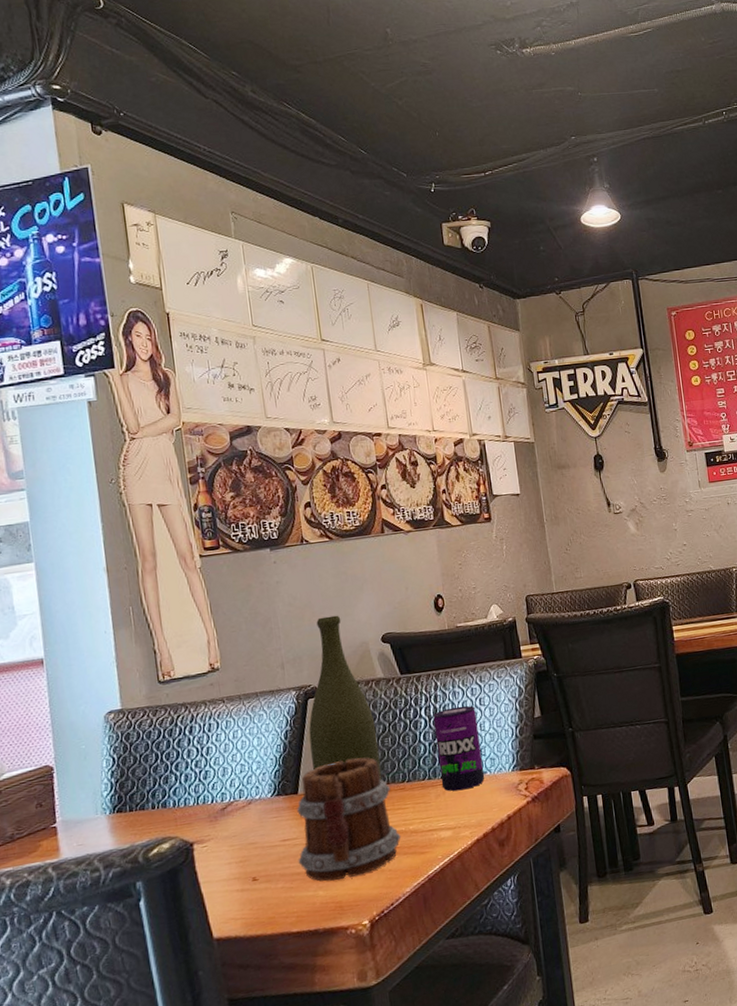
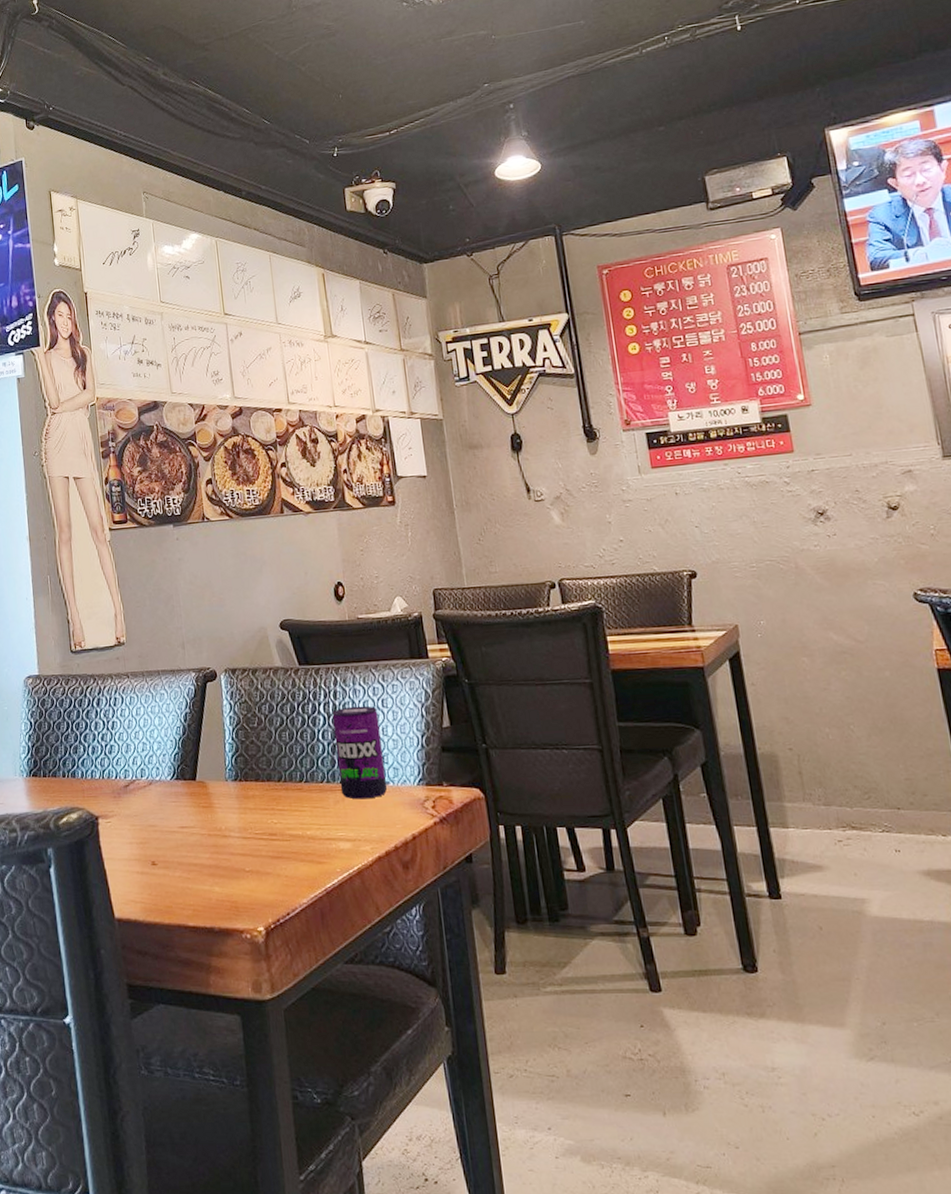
mug: present [297,757,401,882] -> none [195,750,298,878]
bottle: present [308,615,382,780] -> none [207,597,279,776]

